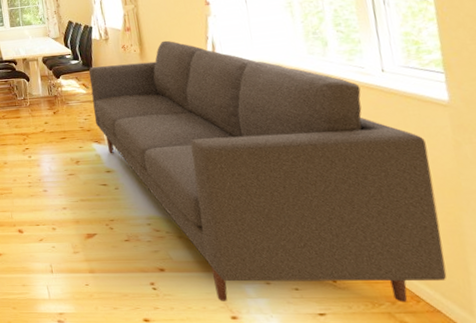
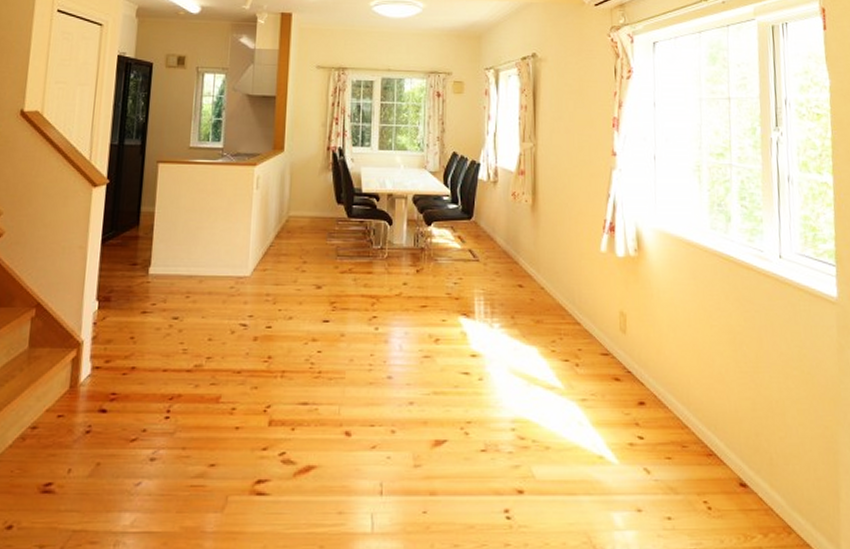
sofa: present [88,40,447,302] -> none [466,192,819,535]

